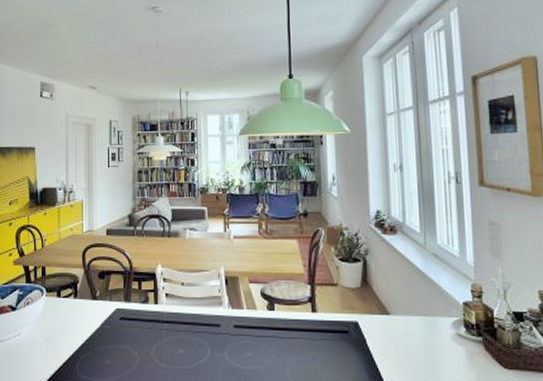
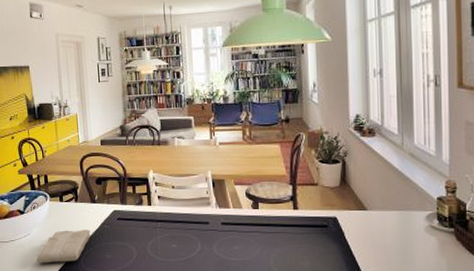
washcloth: none [25,330,89,369] -> present [36,230,91,264]

